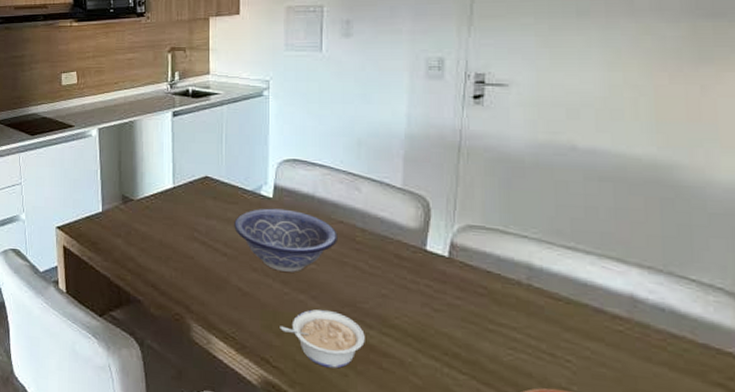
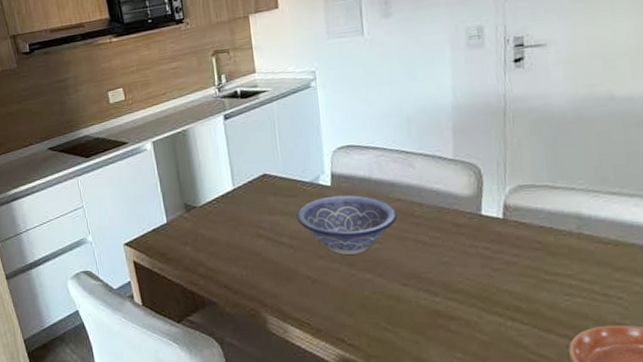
legume: present [280,309,365,369] -> none [351,285,432,338]

